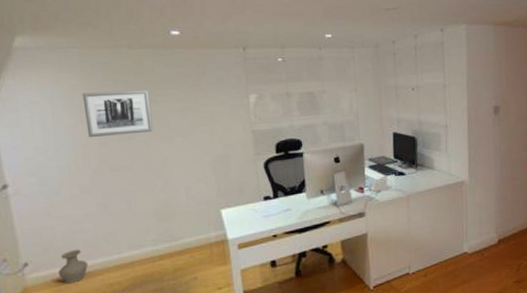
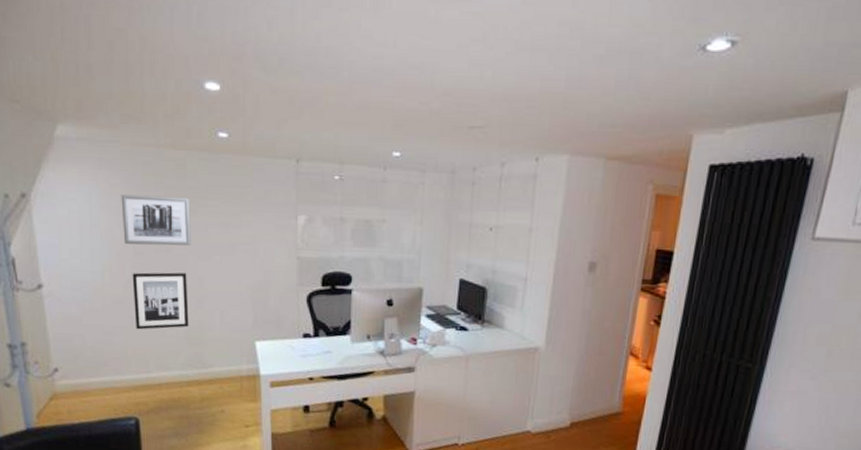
vase: present [58,249,88,284] -> none [86,361,115,396]
wall art: none [98,157,157,215] -> present [132,272,189,330]

